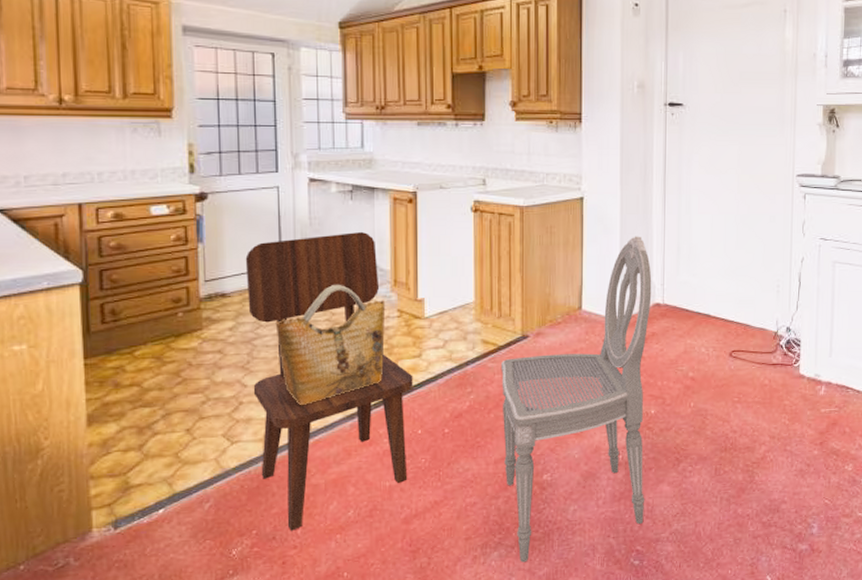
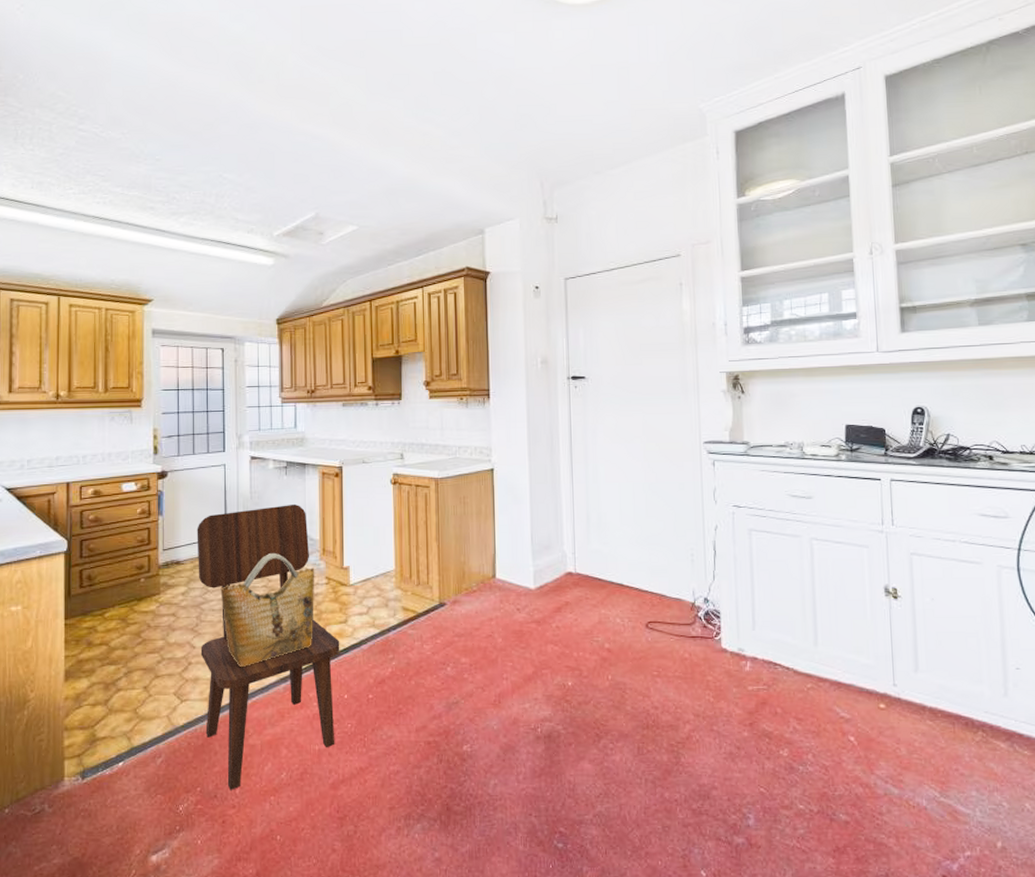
dining chair: present [500,236,652,563] -> none [420,505,566,837]

